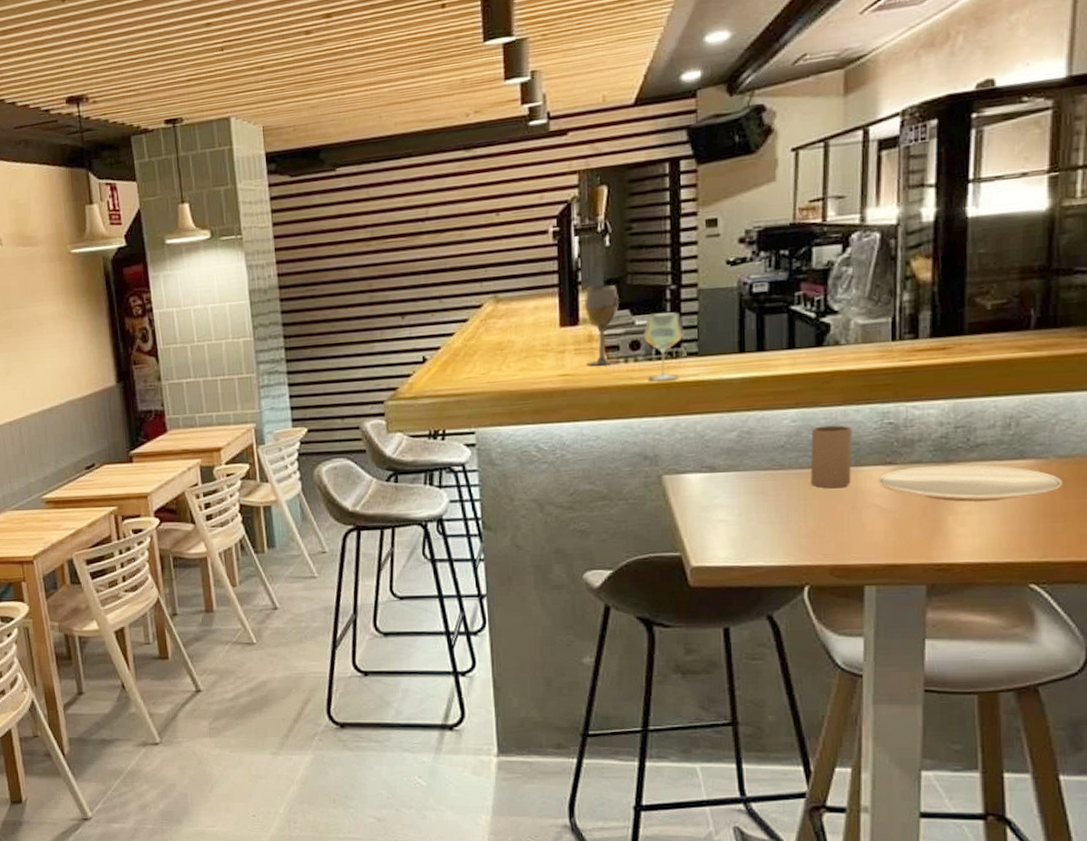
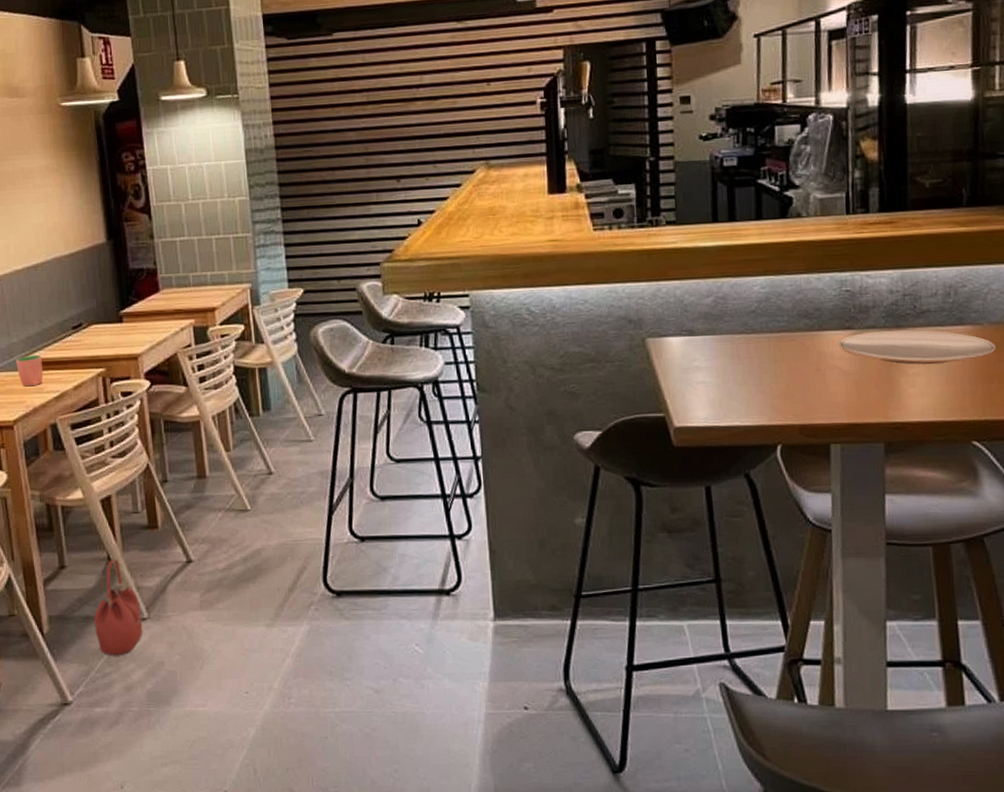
cup: none [34,493,60,524] -> present [16,354,44,387]
handbag: none [110,687,156,776] -> present [94,559,143,655]
wine glass: present [585,284,620,366] -> none [571,154,604,232]
wine glass: present [643,312,683,382] -> none [625,182,662,248]
cup: present [810,425,852,489] -> none [779,292,816,352]

